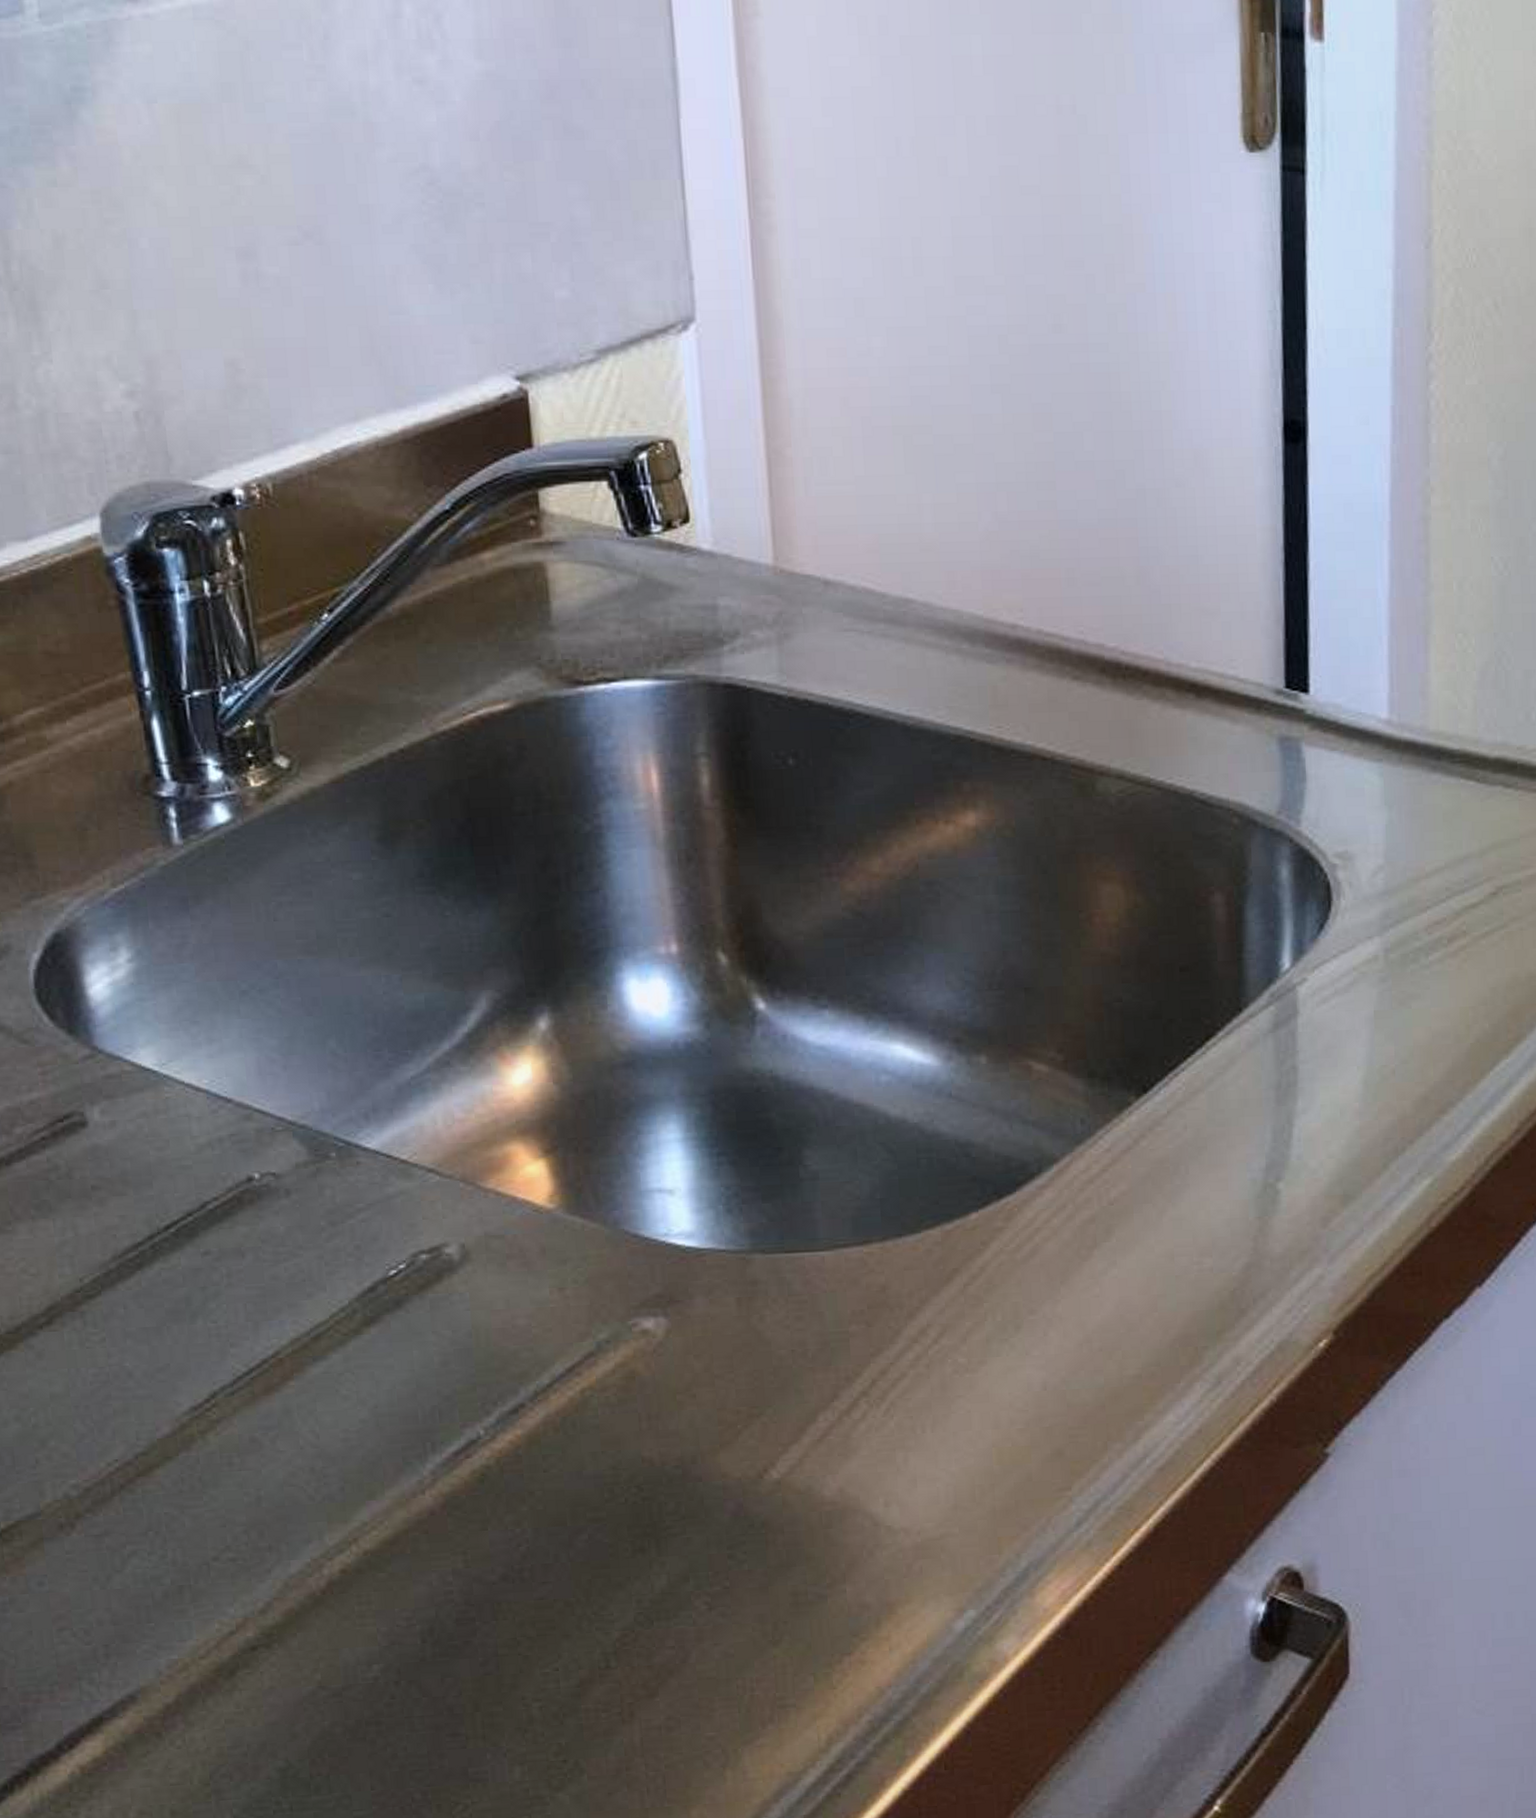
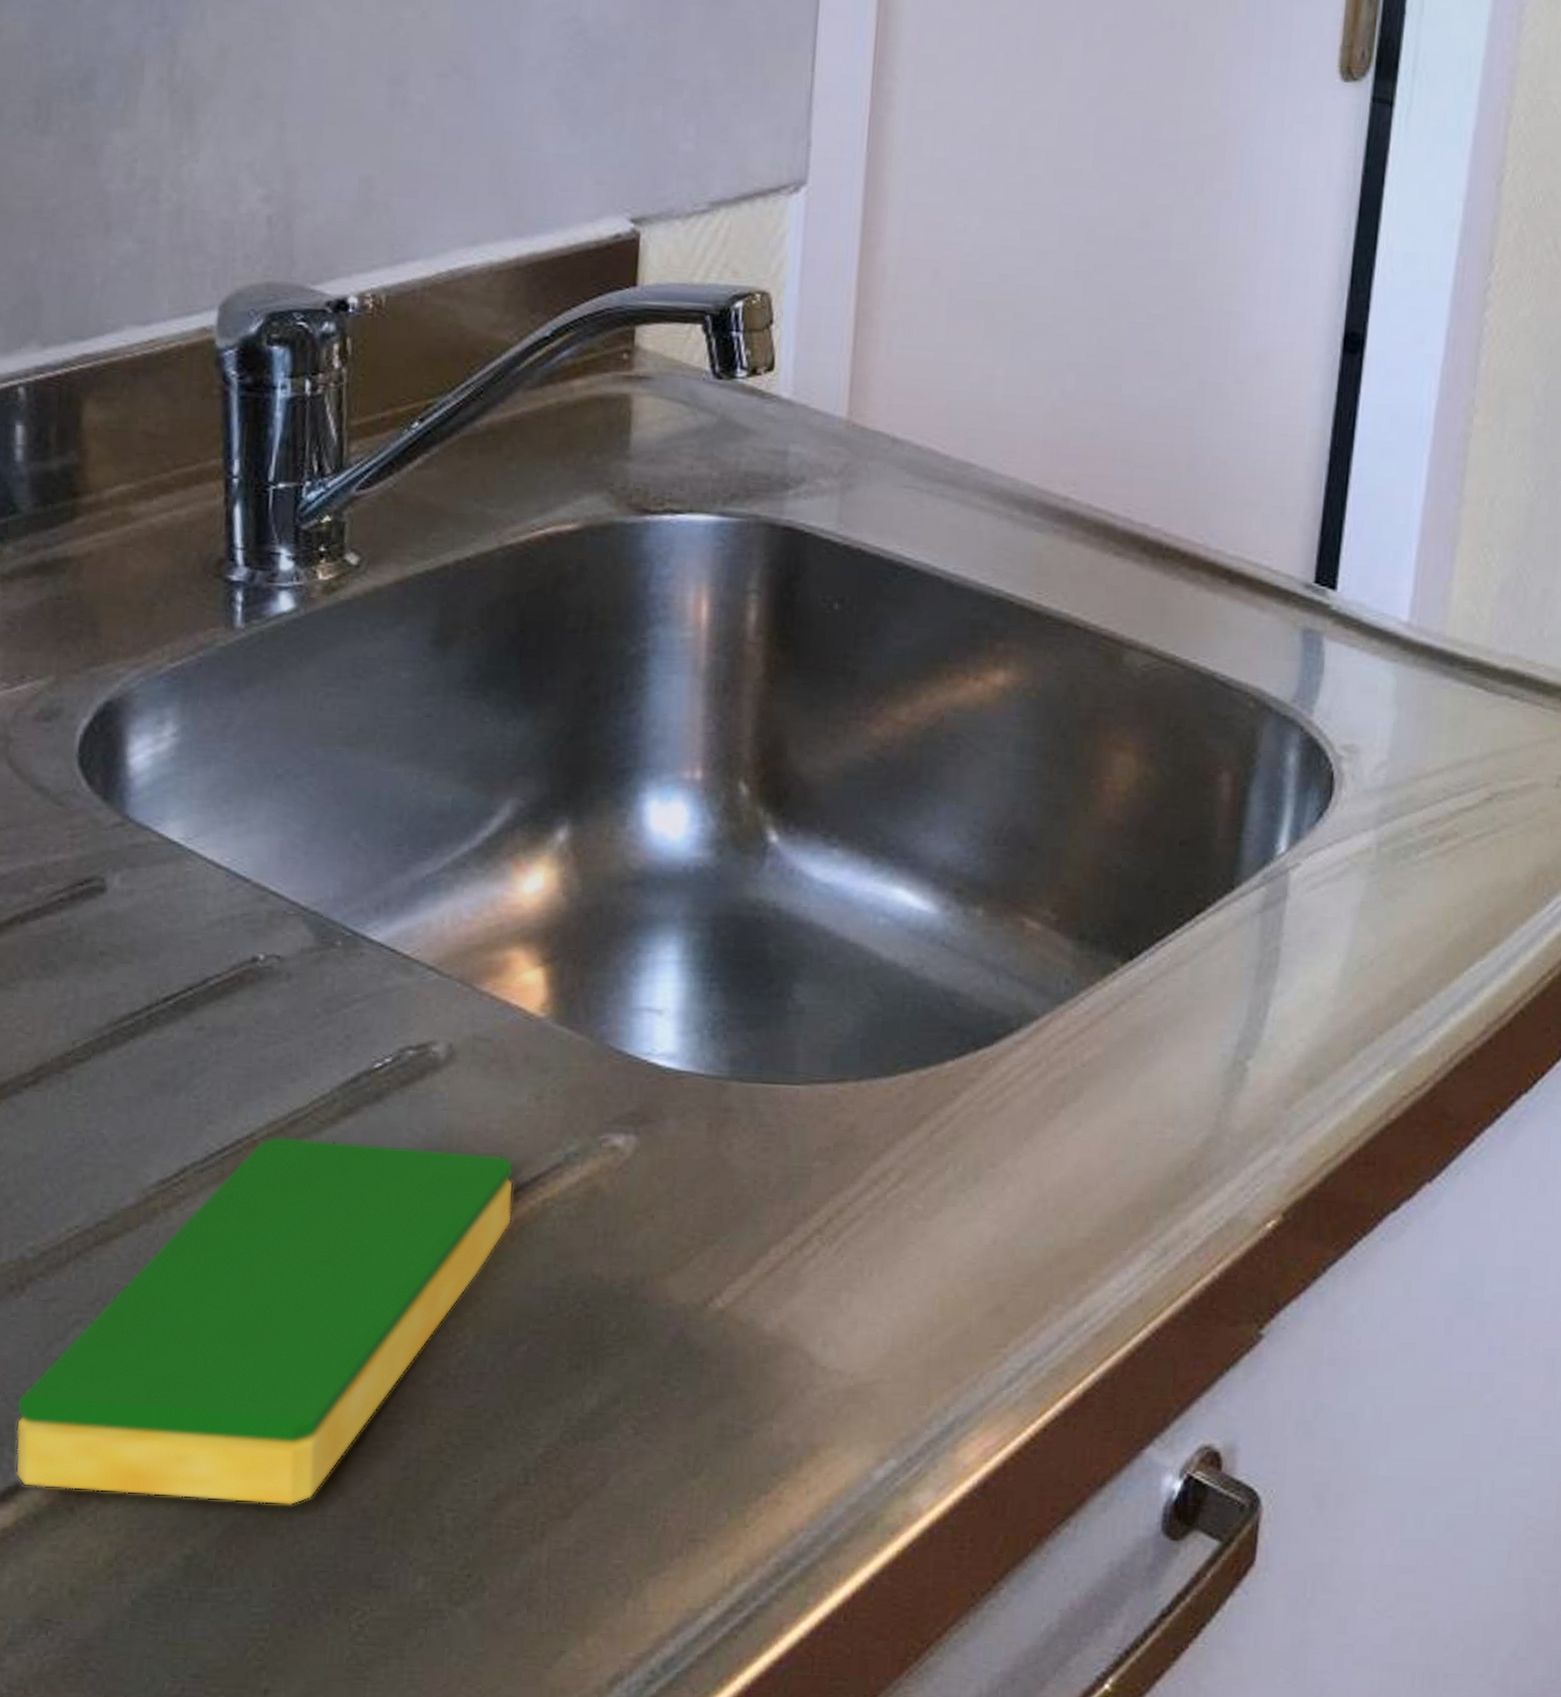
dish sponge: none [85,1349,553,1717] -> present [15,1136,514,1506]

